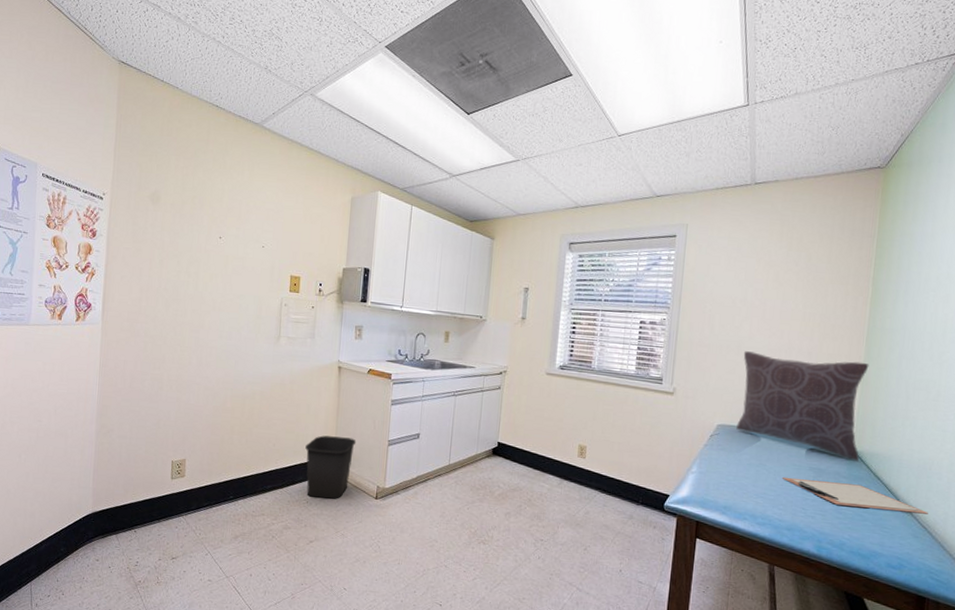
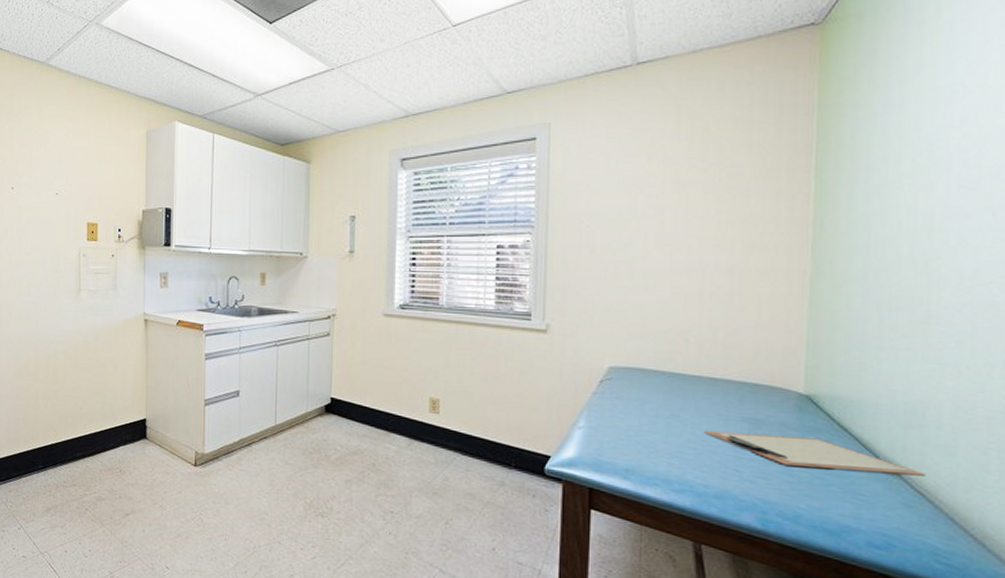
waste bin: present [305,435,357,500] -> none [115,396,169,468]
pillow: present [736,351,869,461] -> none [635,274,819,408]

